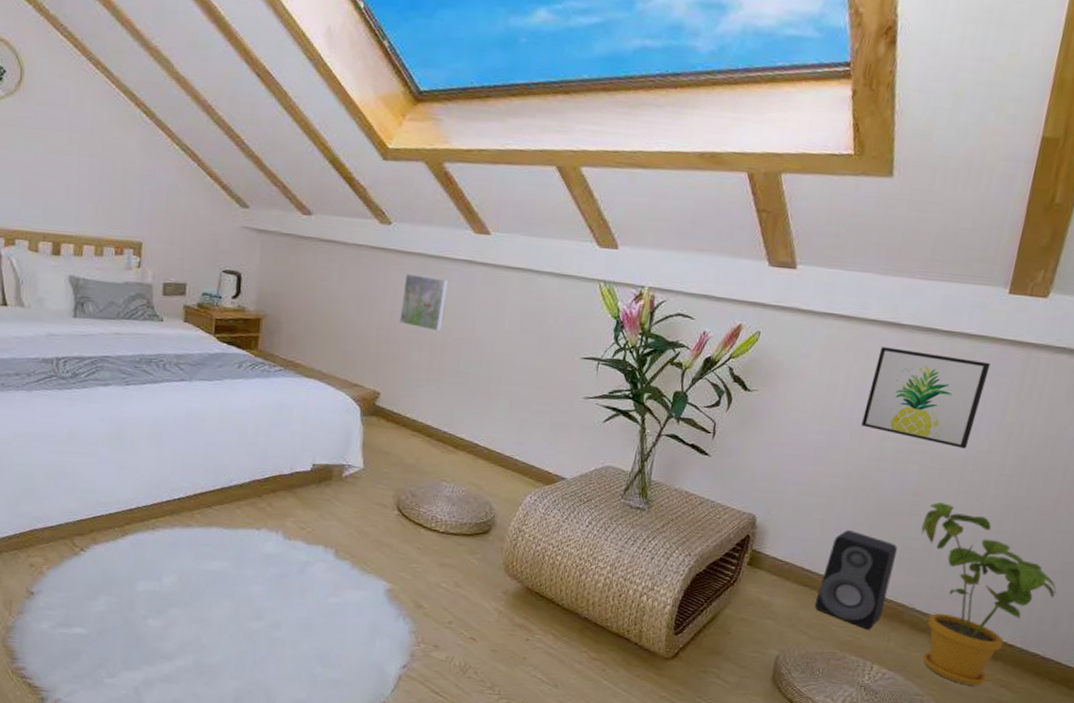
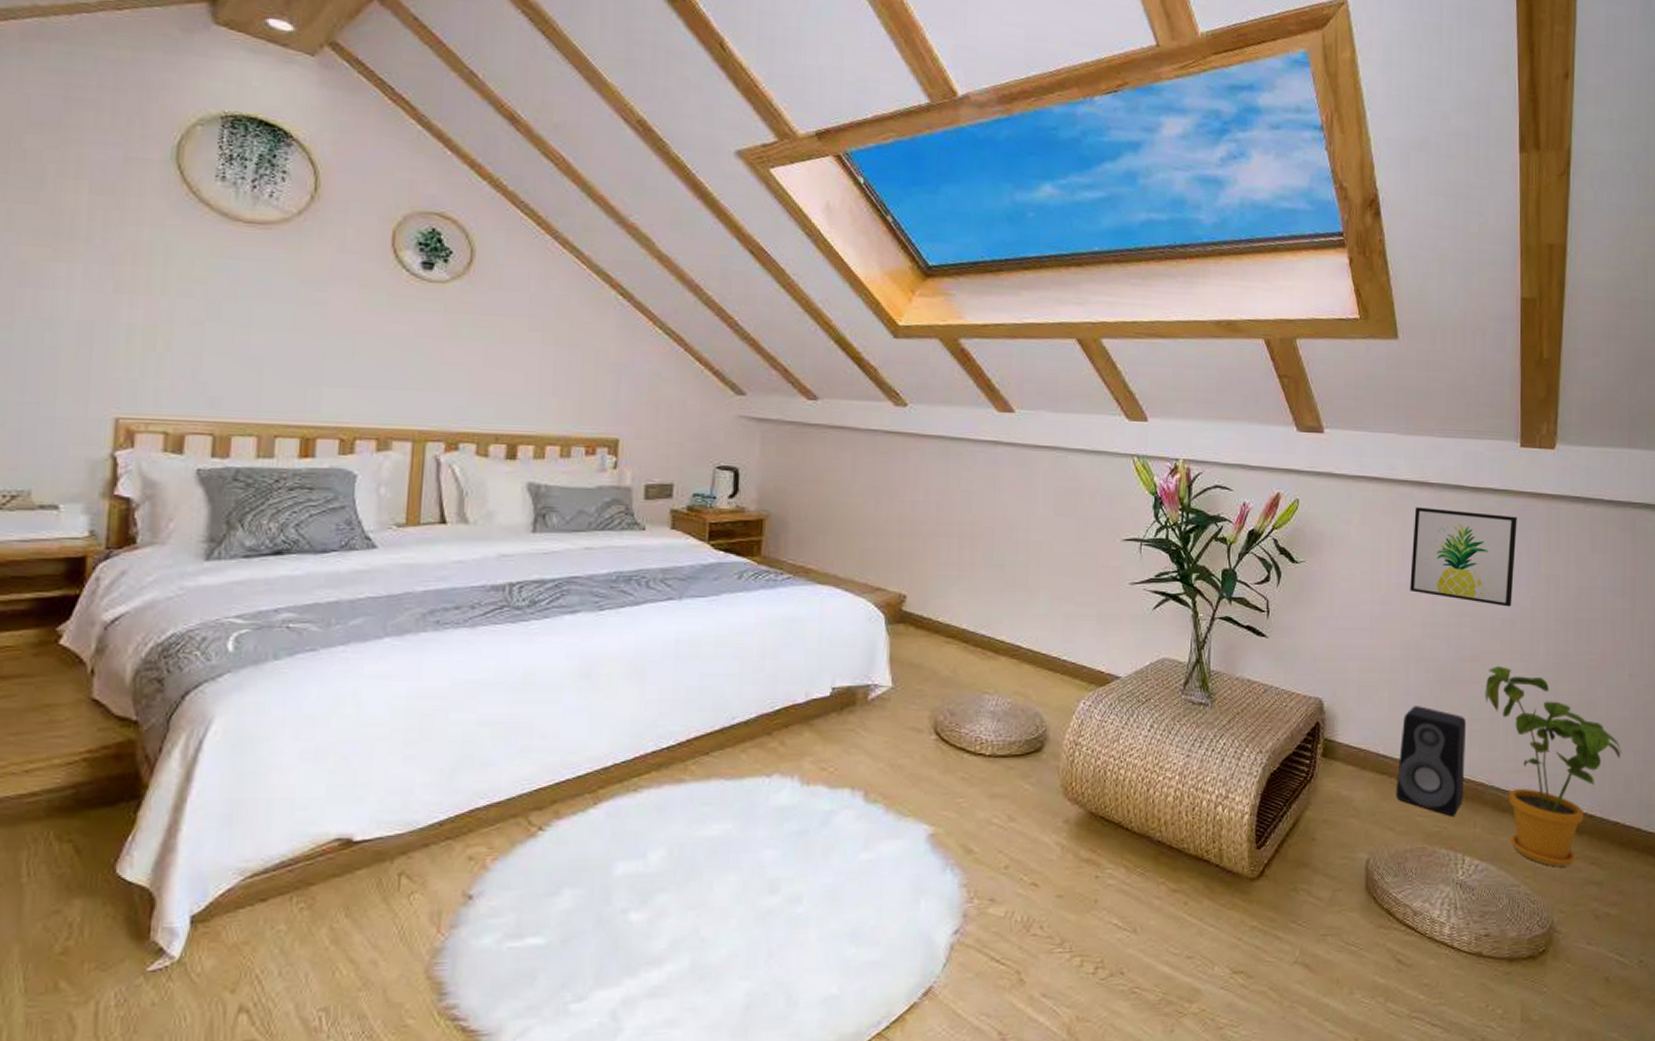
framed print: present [399,272,449,332] -> none [923,458,975,522]

